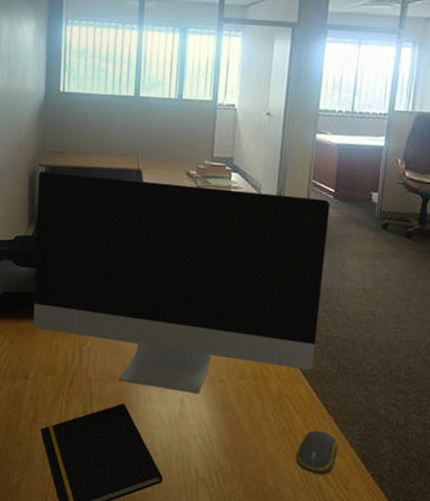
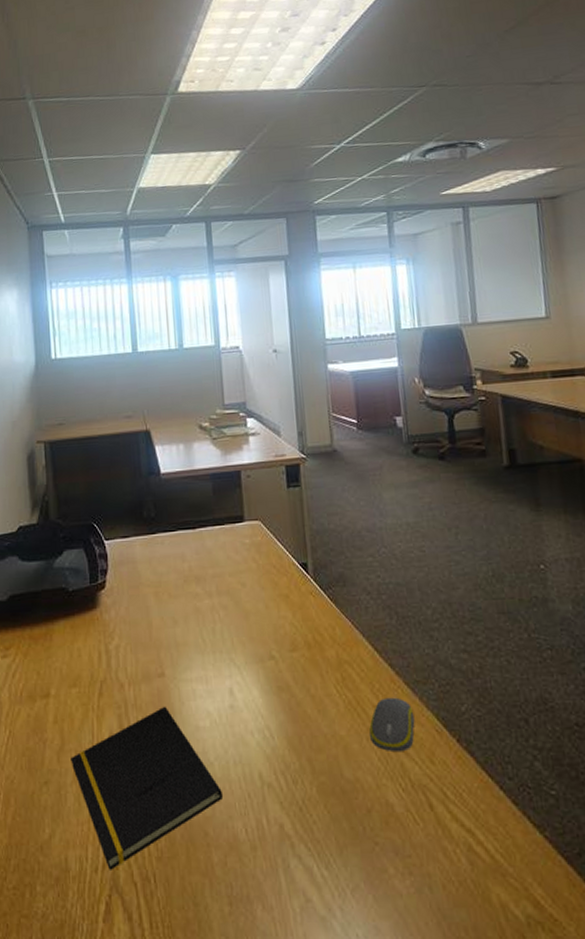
computer monitor: present [33,171,330,394] -> none [37,432,370,680]

